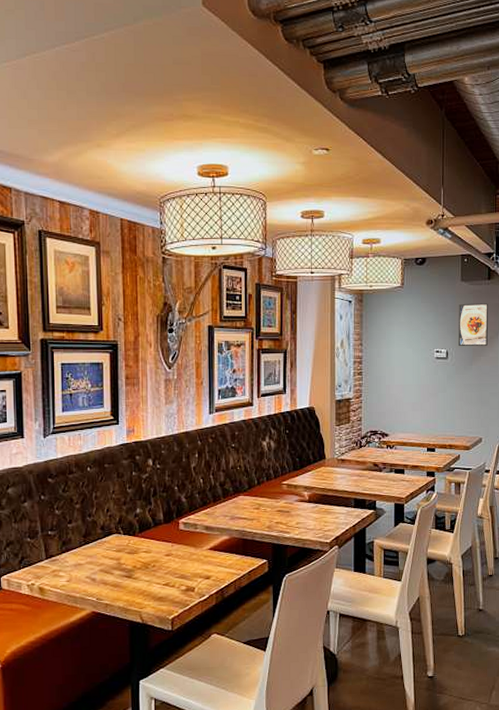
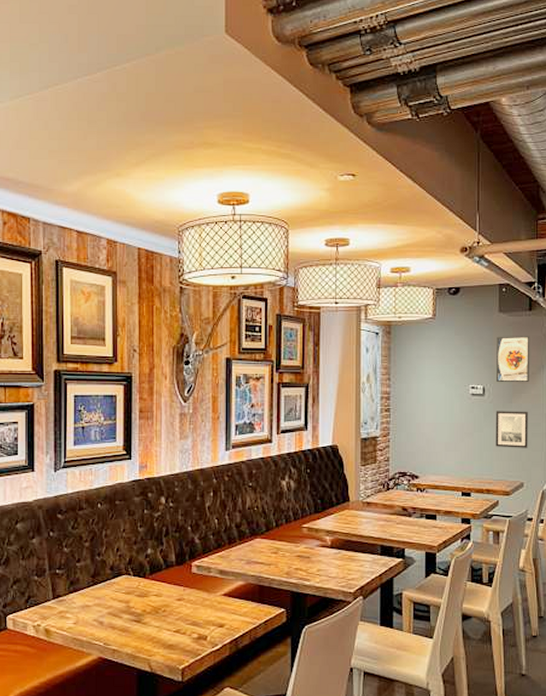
wall art: none [457,372,486,407] -> present [495,411,528,448]

